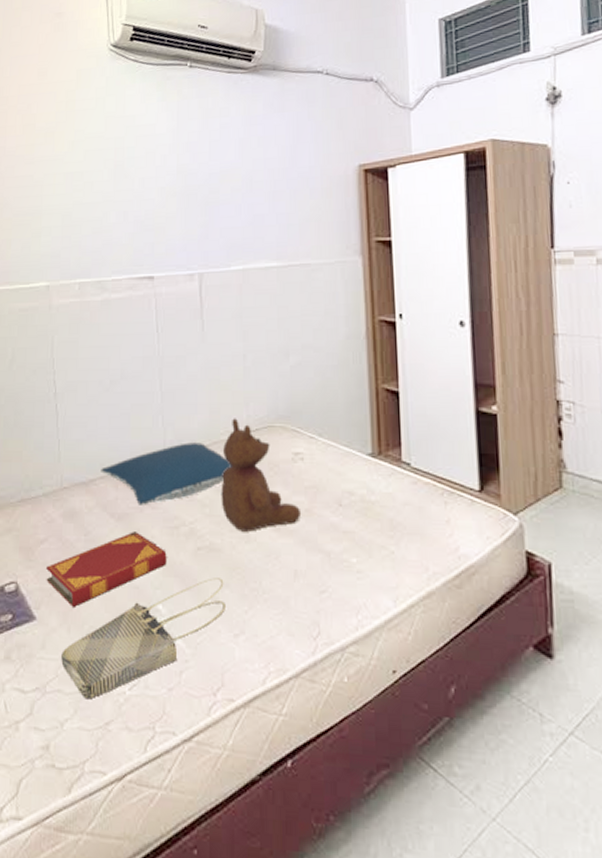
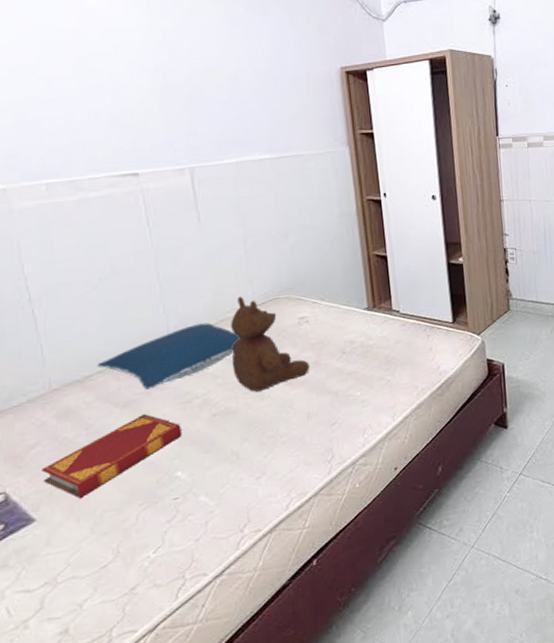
tote bag: present [61,578,226,700] -> none [71,434,246,576]

